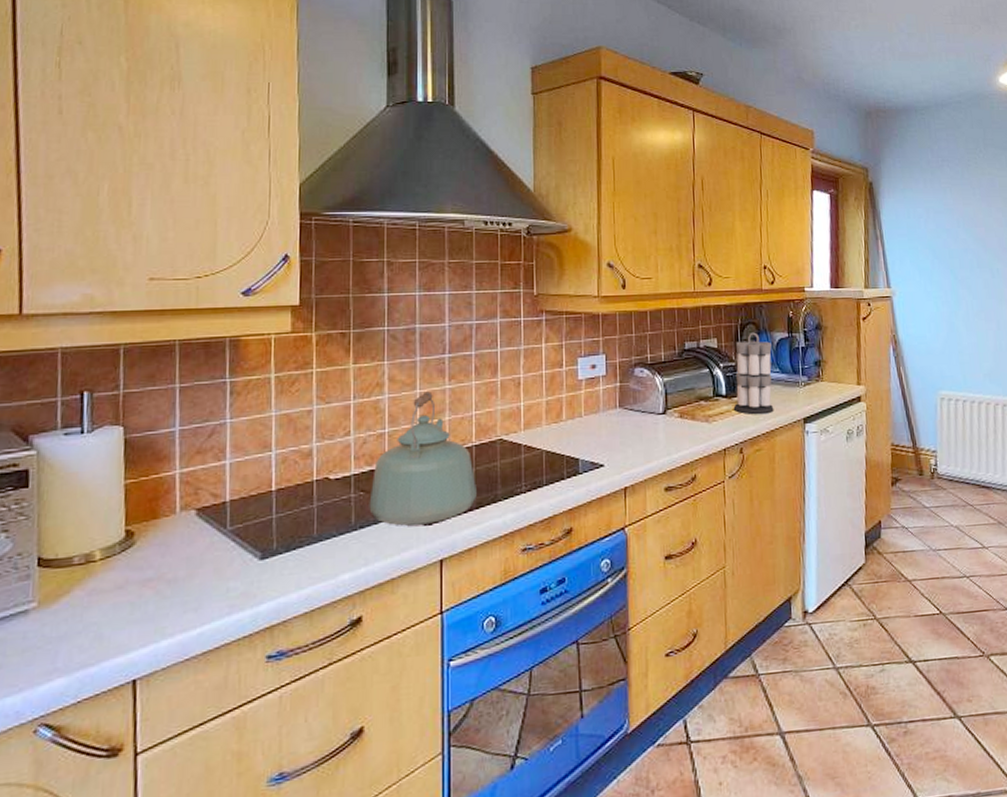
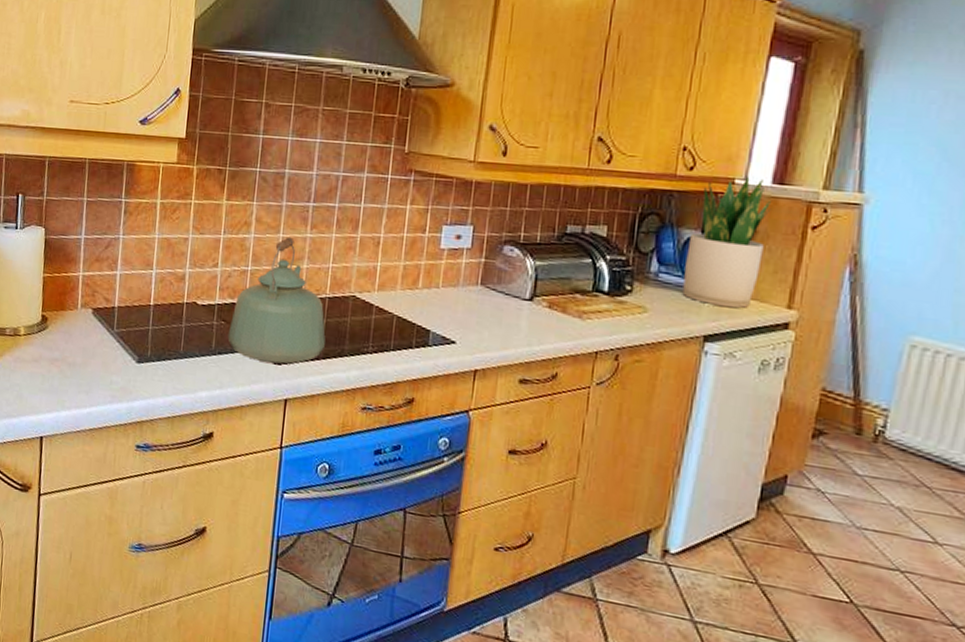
spice rack: present [733,332,774,414] -> none [614,224,677,322]
planter: none [780,284,834,392] -> present [682,176,771,309]

